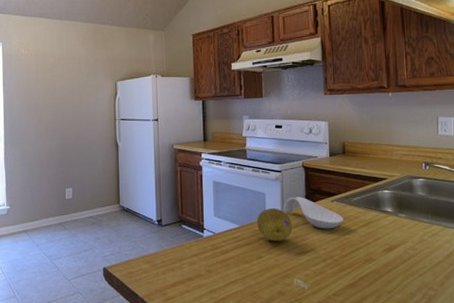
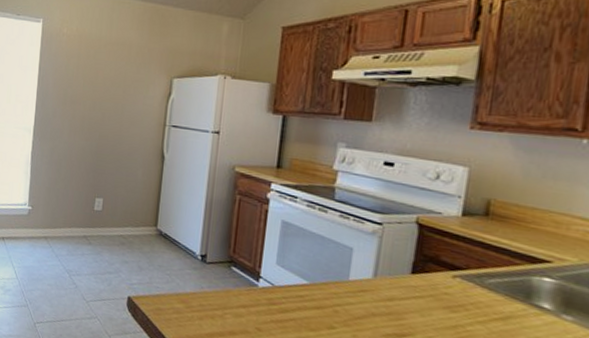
fruit: present [257,207,292,242] -> none [334,268,387,314]
spoon rest: present [282,197,343,229] -> none [375,260,468,314]

